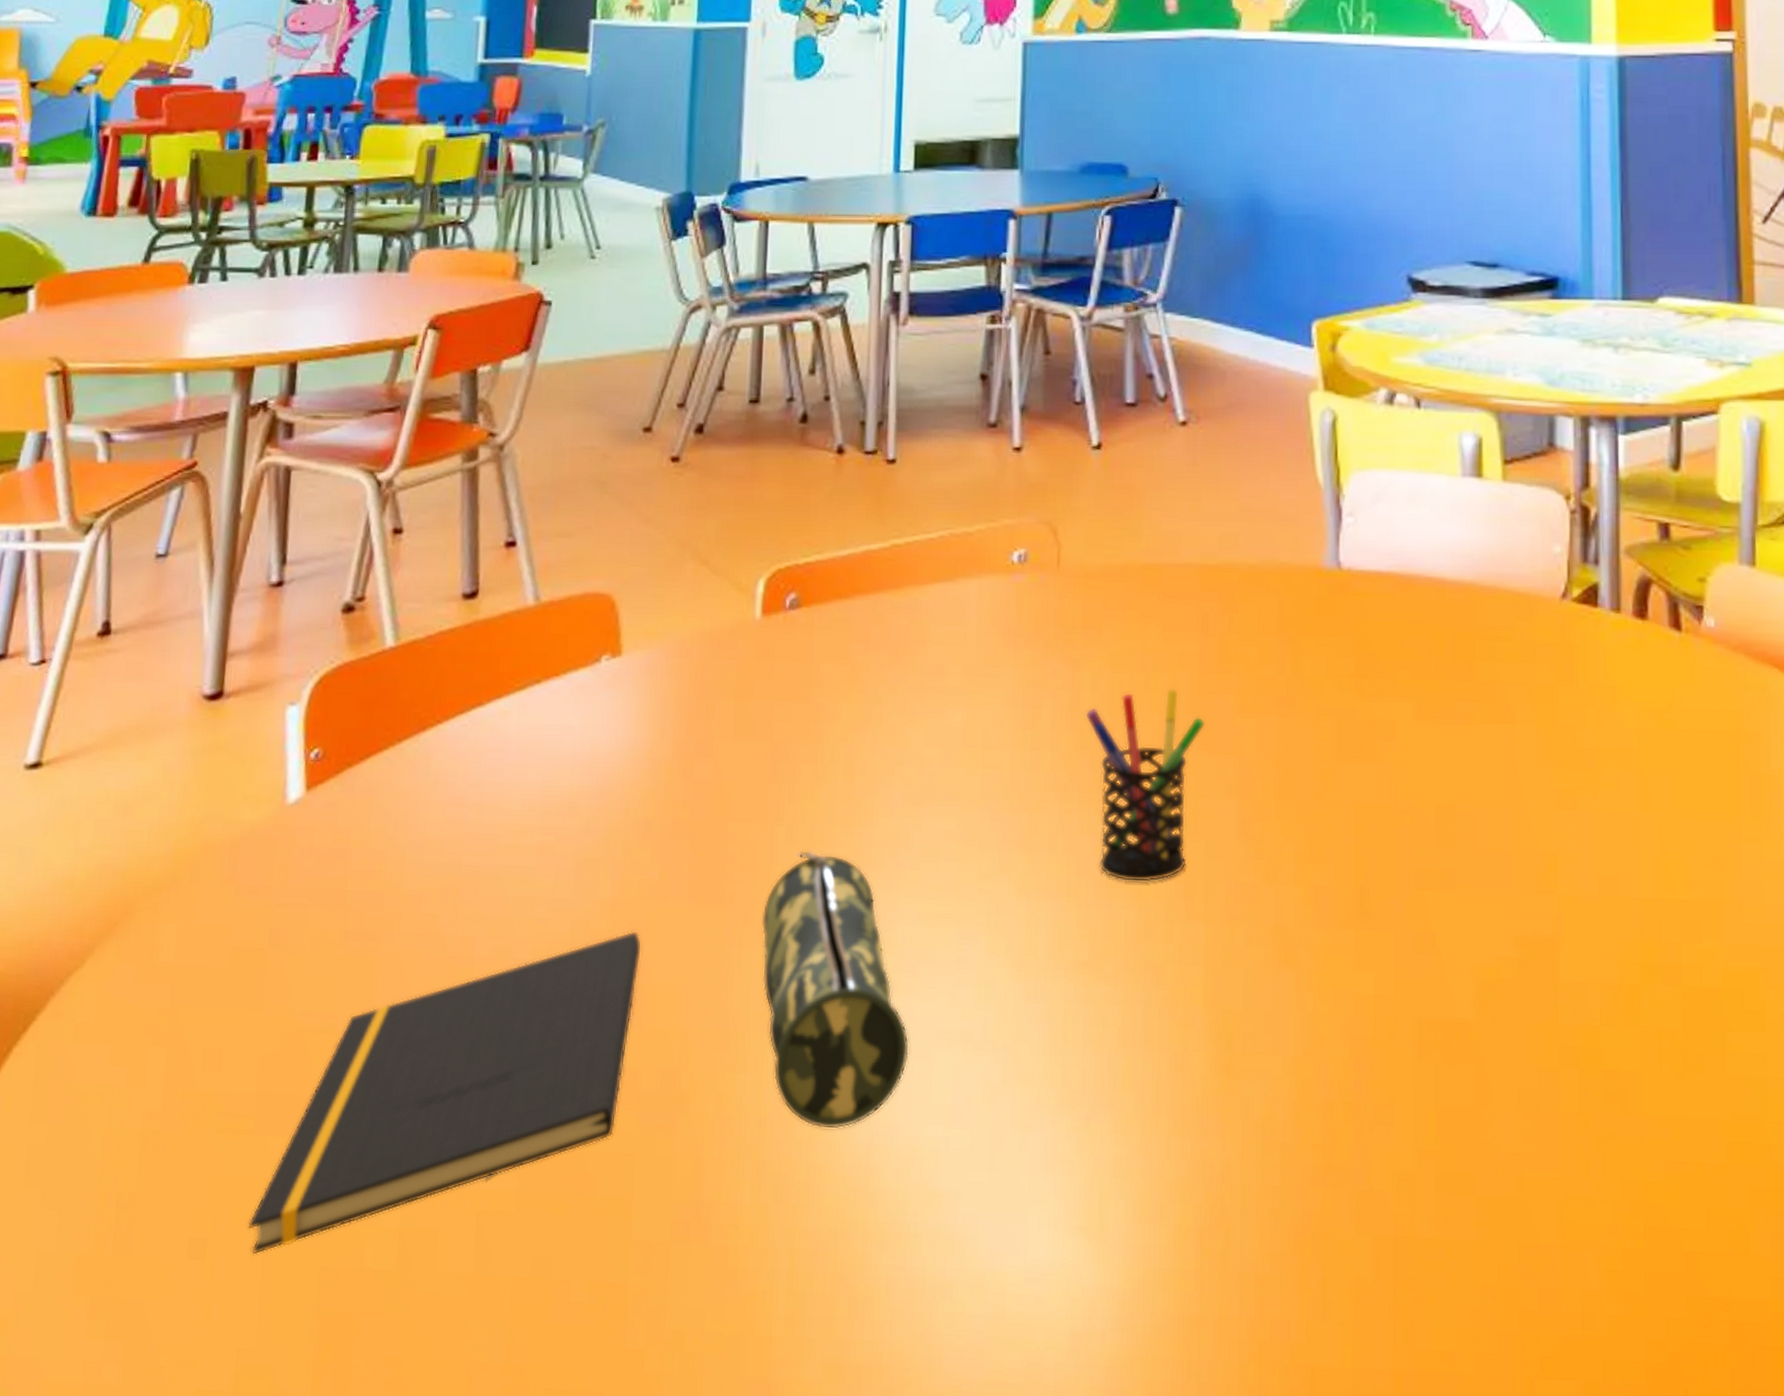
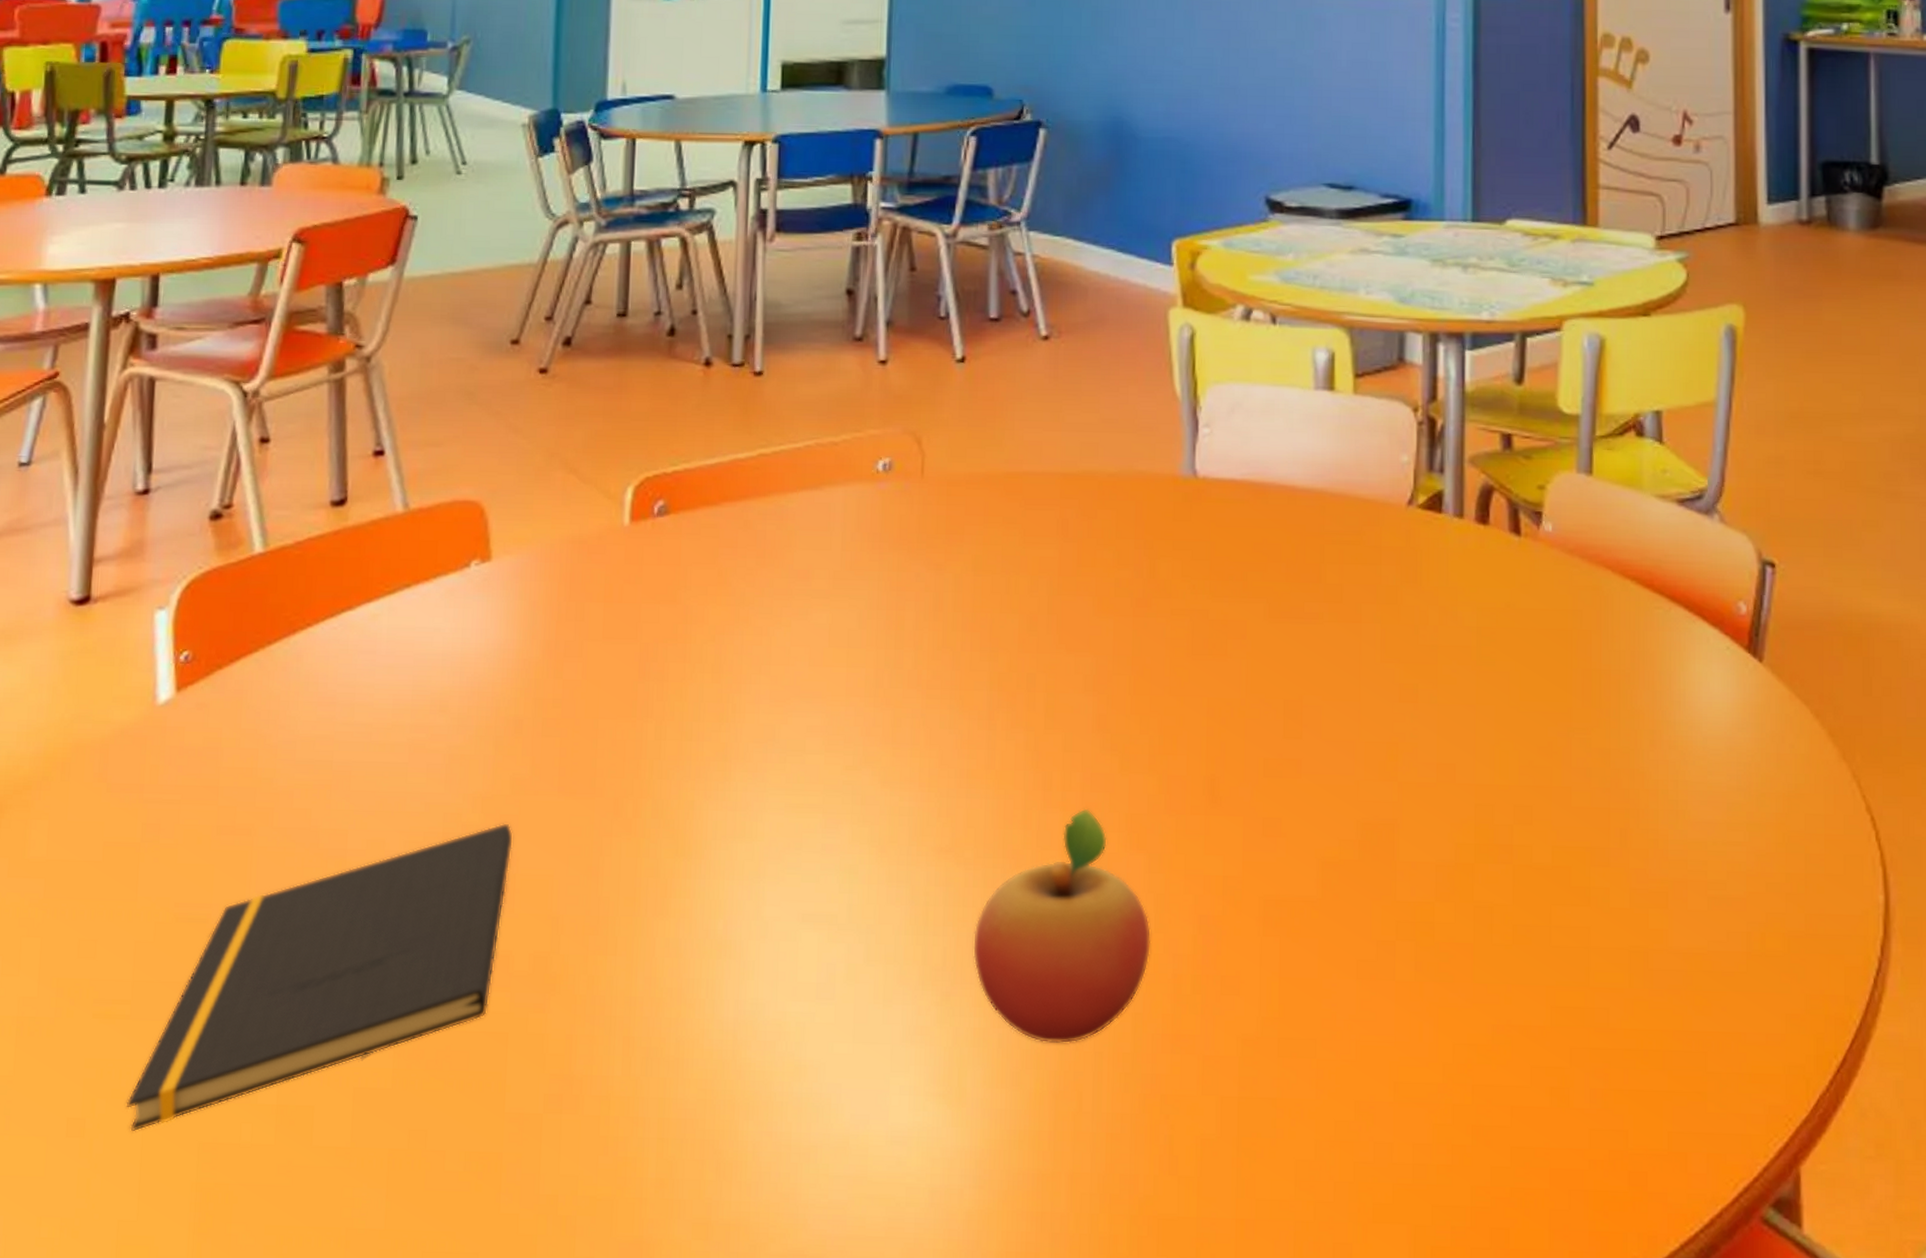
pencil case: present [761,850,909,1130] -> none [631,746,776,1007]
pen holder: present [1085,688,1206,883] -> none [948,590,1065,774]
fruit: none [1113,921,1301,1176] -> present [972,808,1152,1044]

